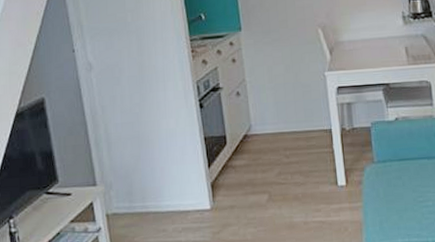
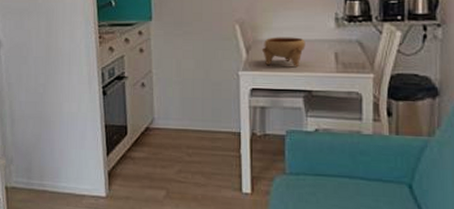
bowl: none [343,36,380,64] -> present [261,37,306,68]

